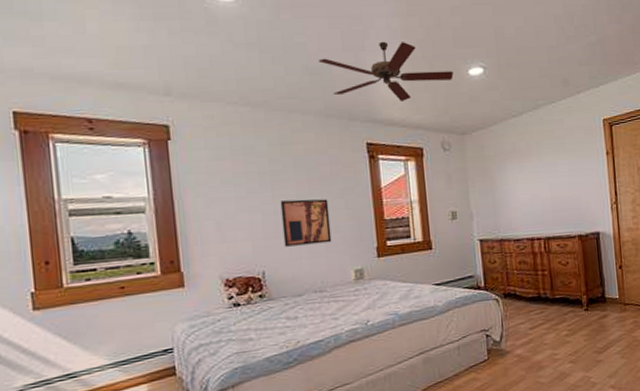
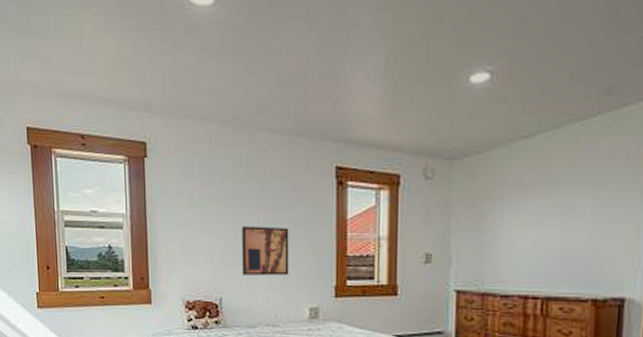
ceiling fan: present [318,41,454,101] -> none [292,42,450,117]

